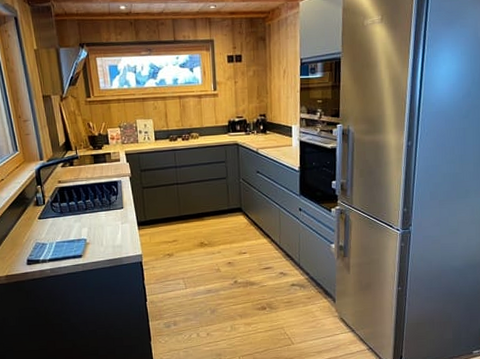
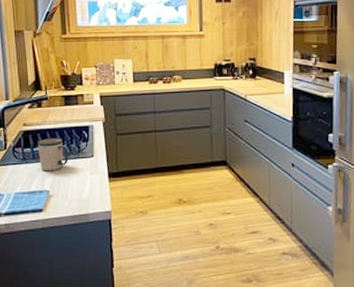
mug: none [73,193,102,223] -> present [38,138,69,171]

